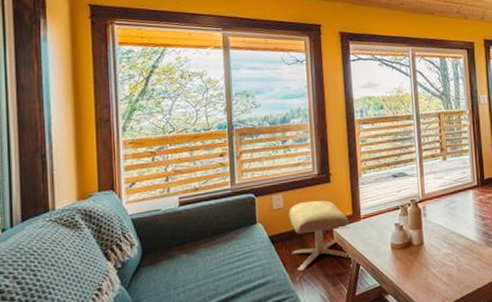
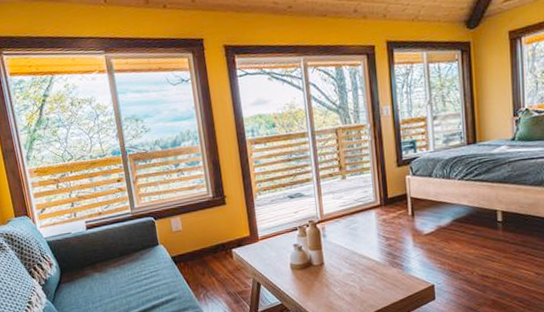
ottoman: present [289,200,350,272] -> none [187,222,250,290]

